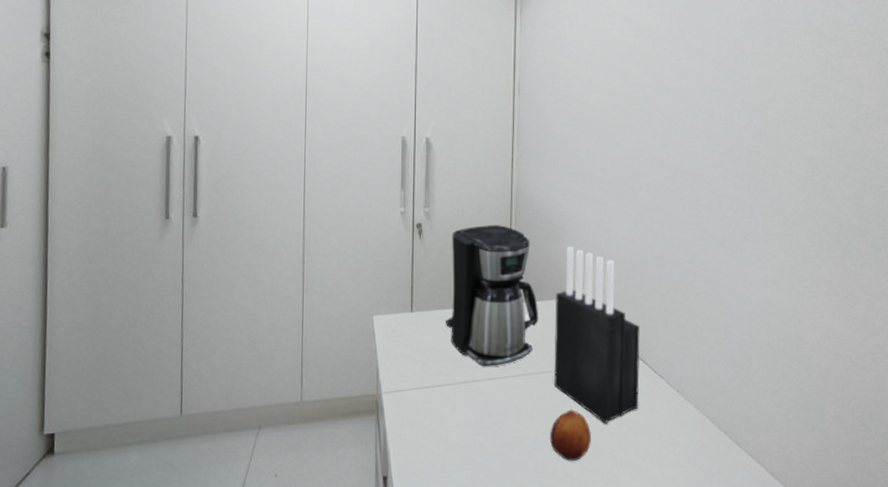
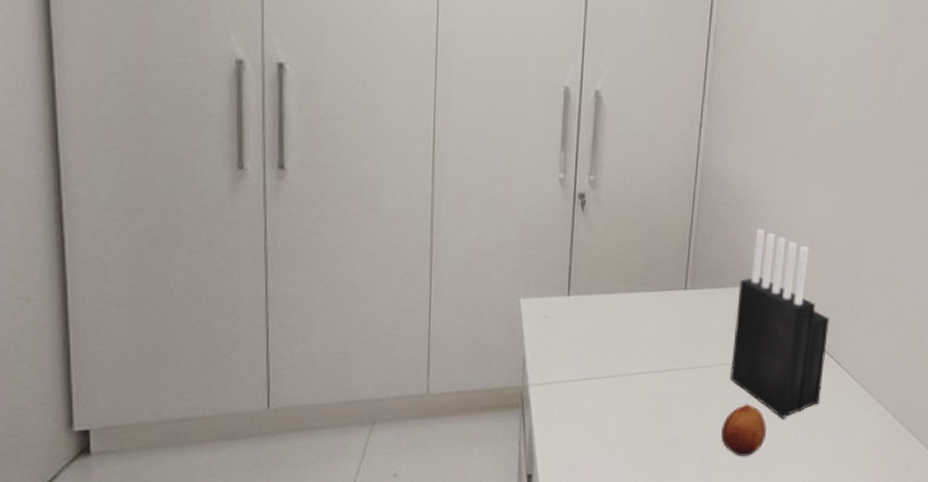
coffee maker: present [445,225,538,367] -> none [608,200,719,358]

